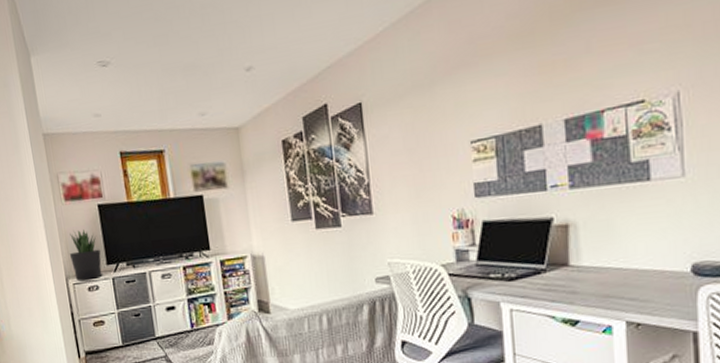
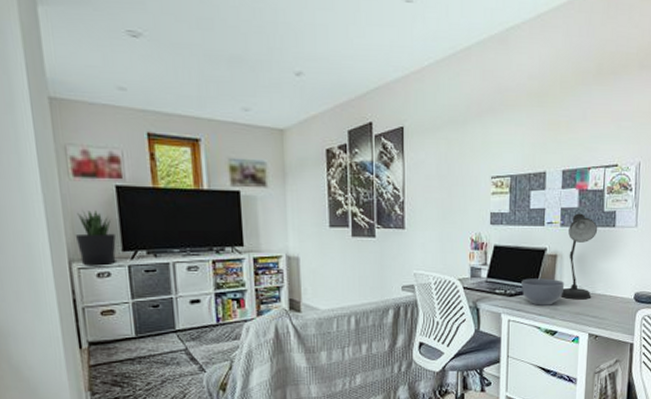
bowl: none [523,254,584,290] -> present [521,278,565,306]
desk lamp: none [579,168,625,280] -> present [560,213,598,300]

